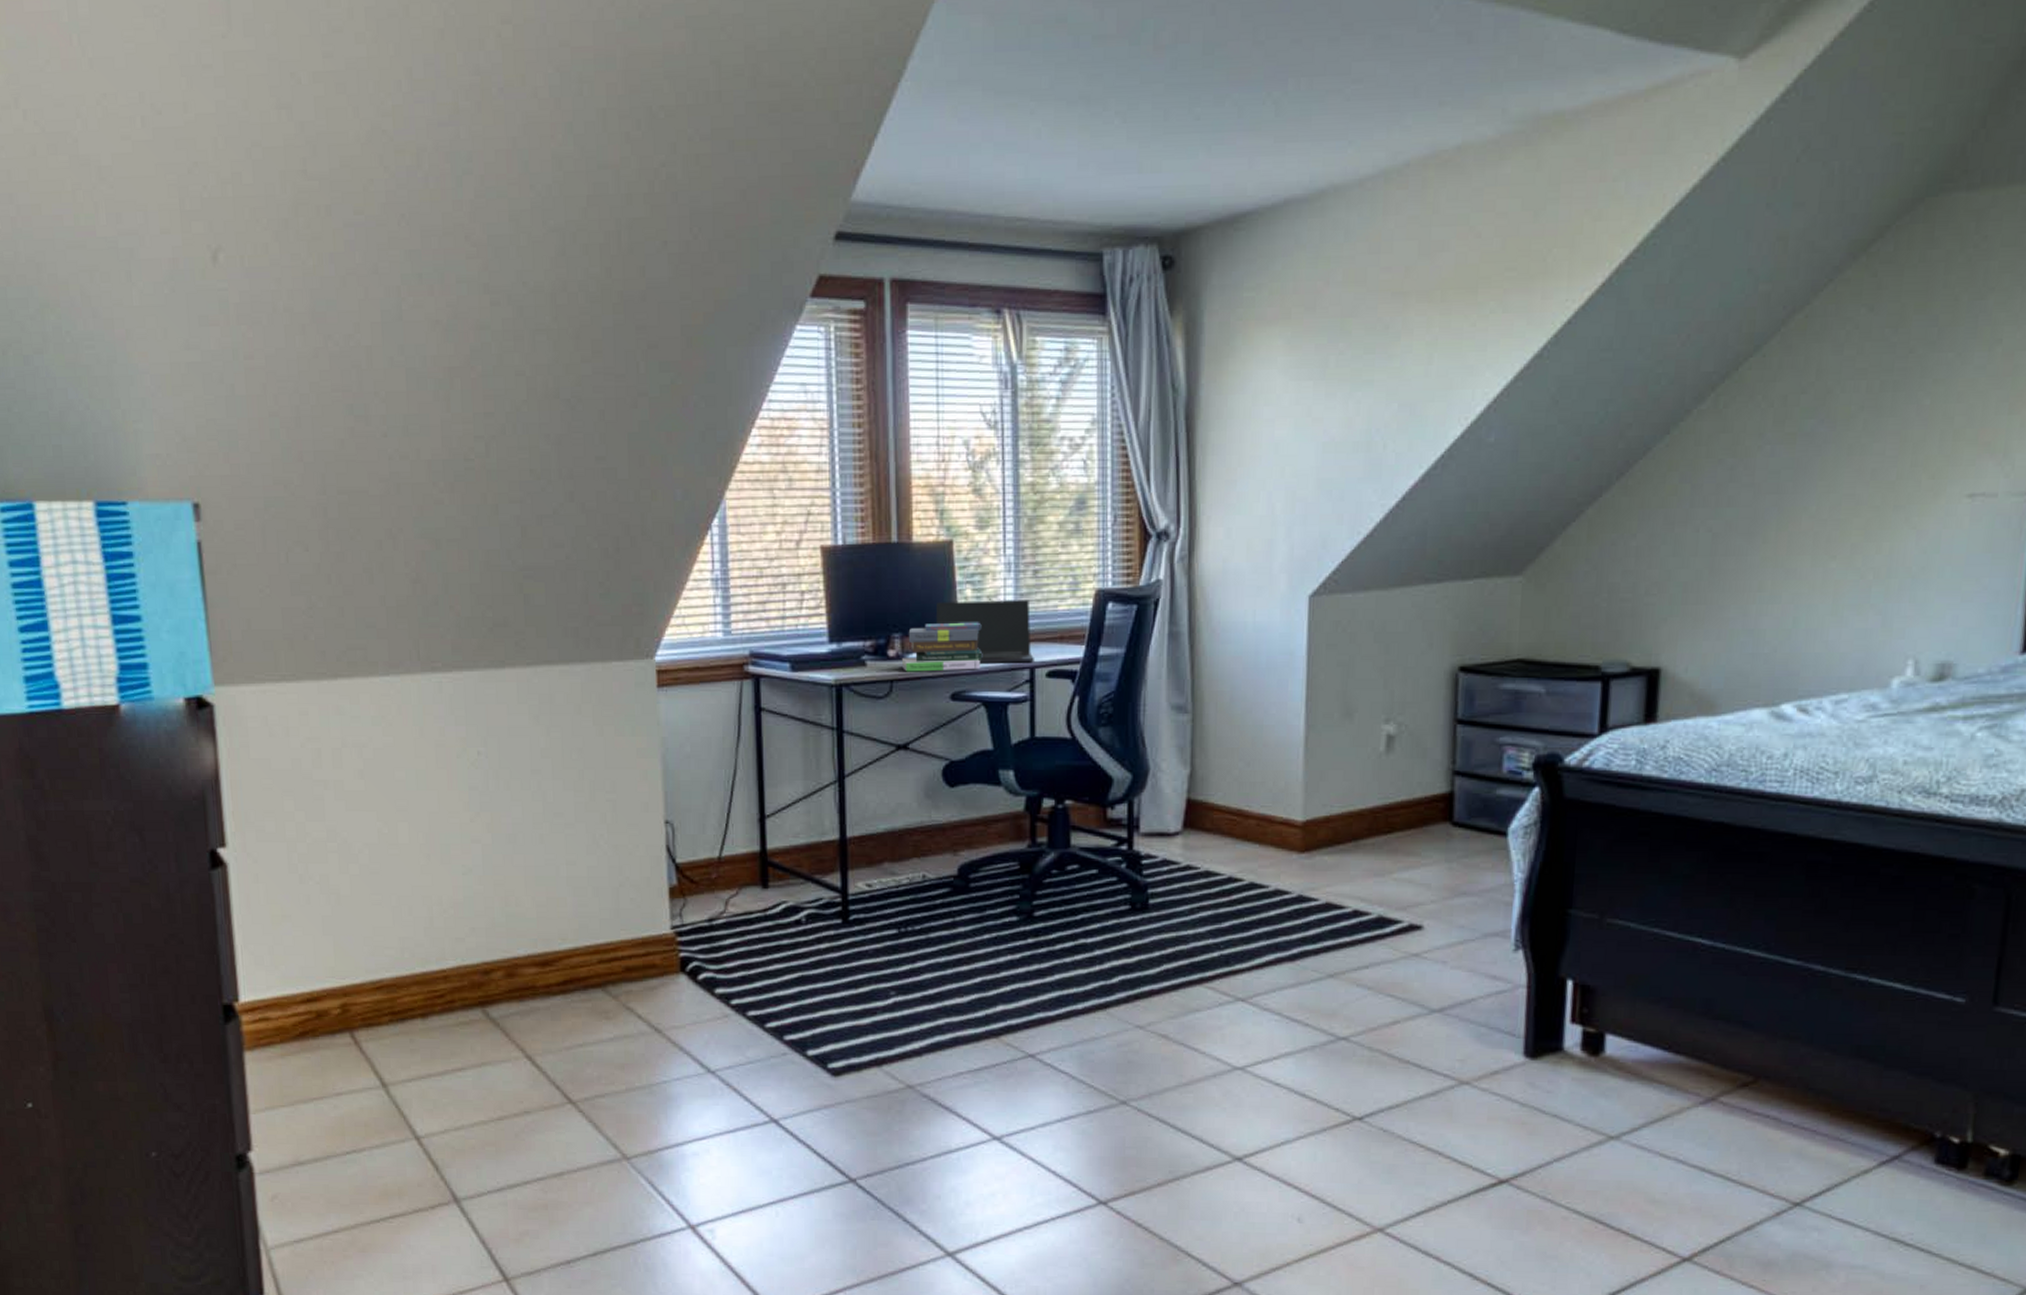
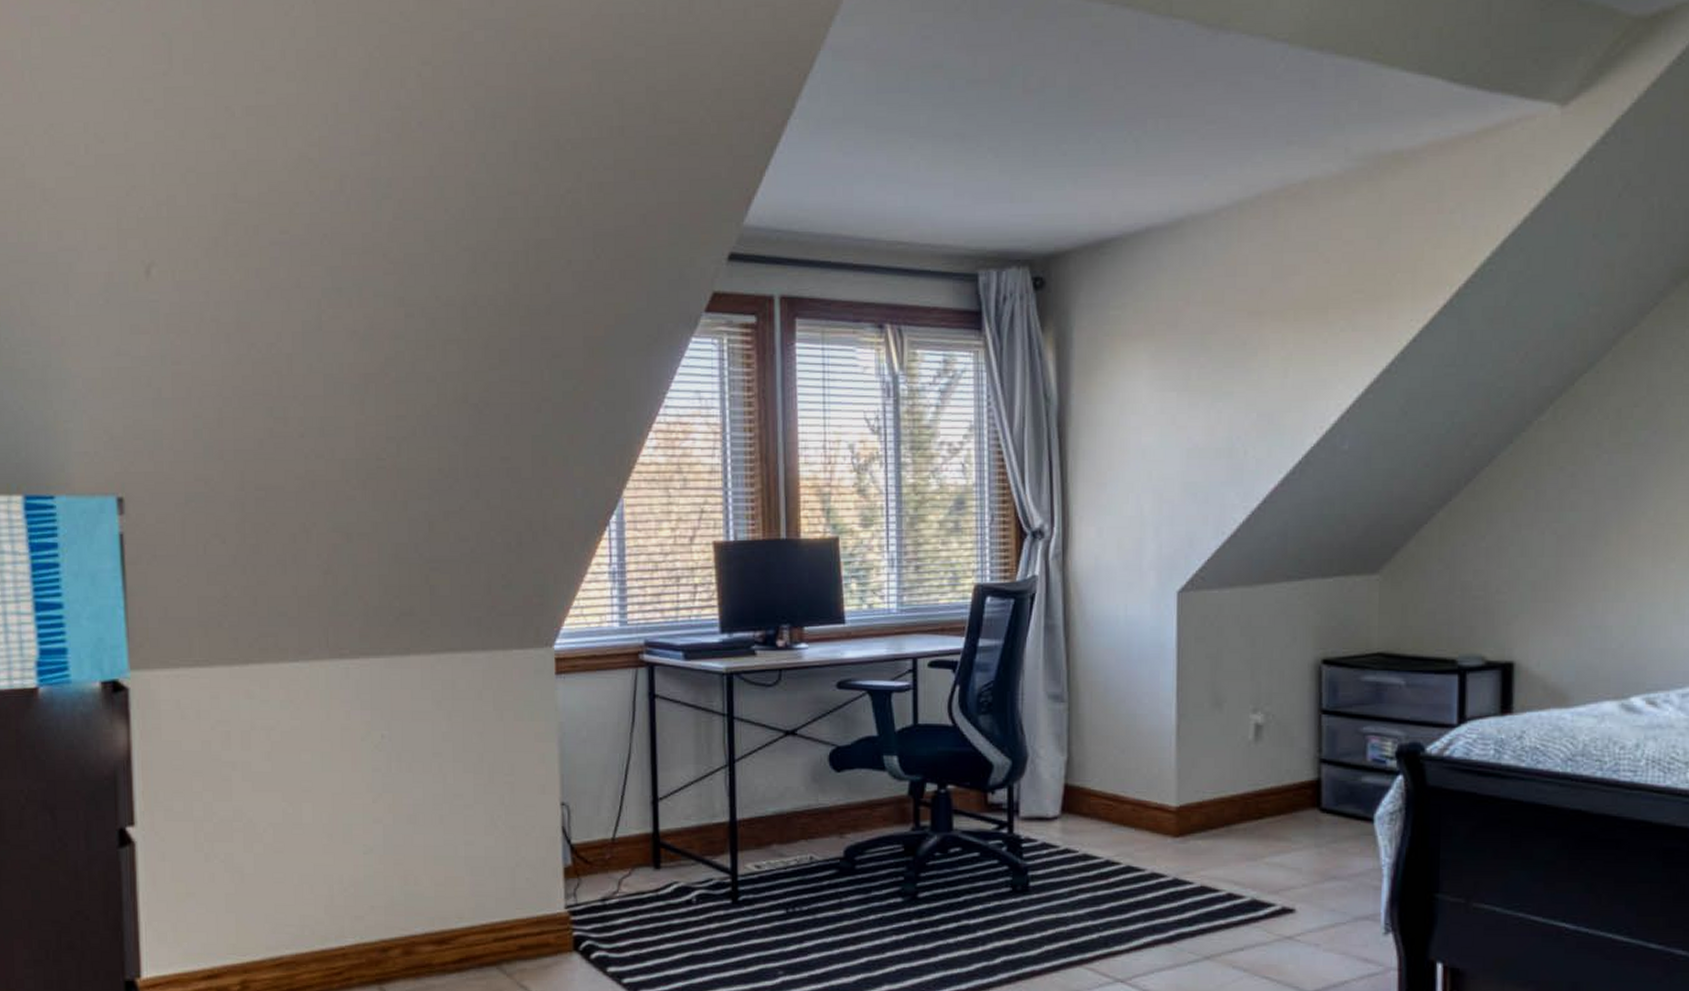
books: present [901,622,982,672] -> none [789,614,866,661]
laptop: present [936,600,1034,663] -> none [823,594,917,653]

